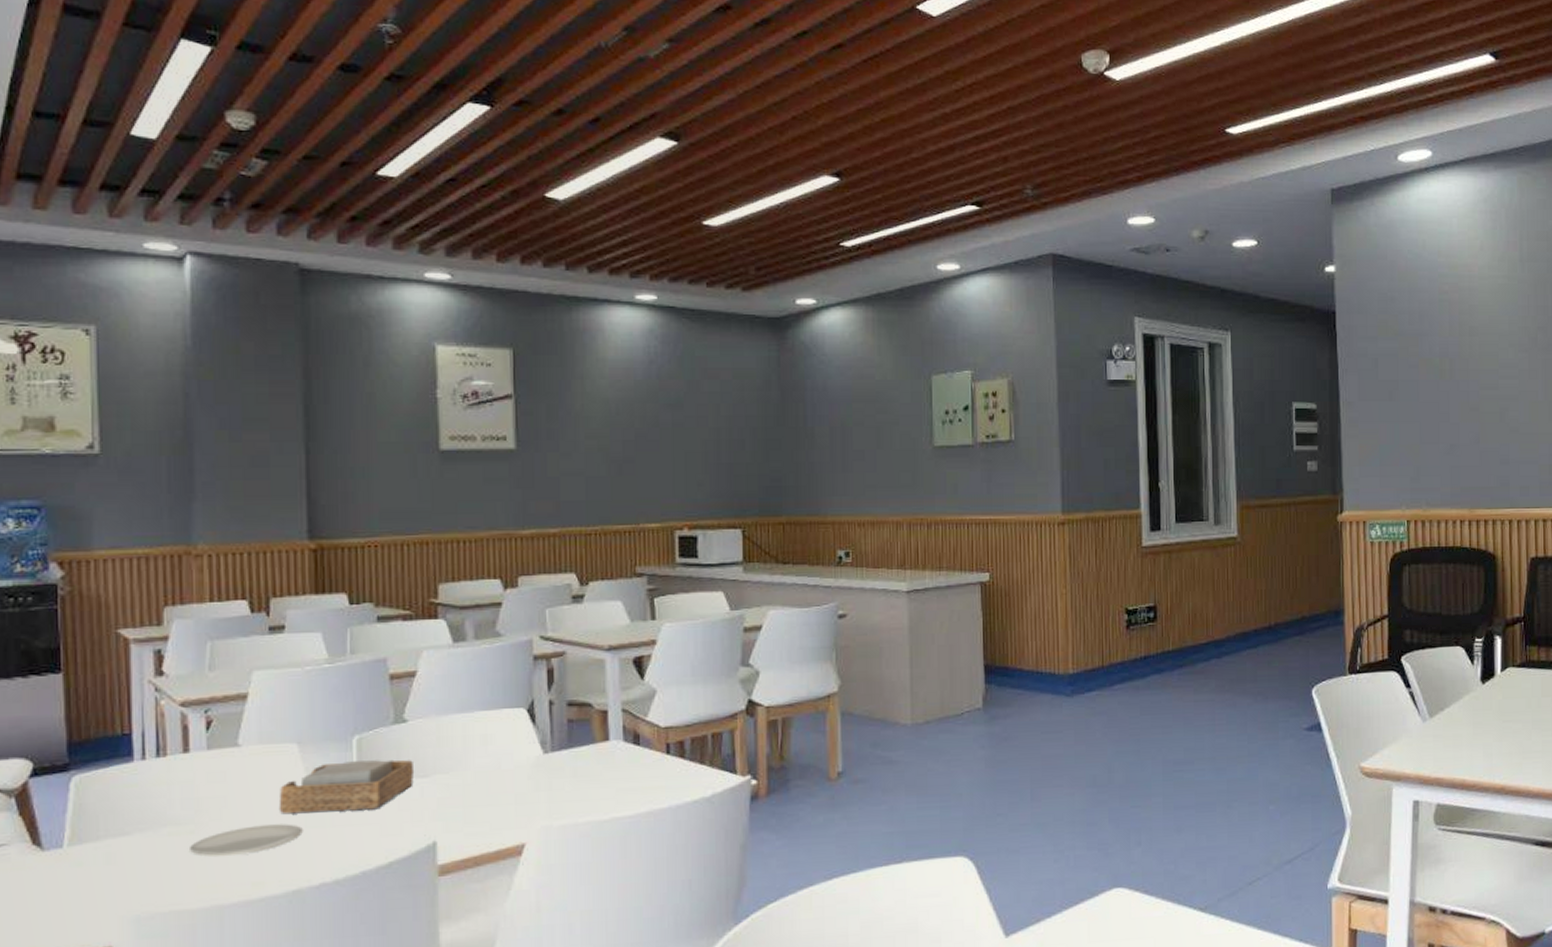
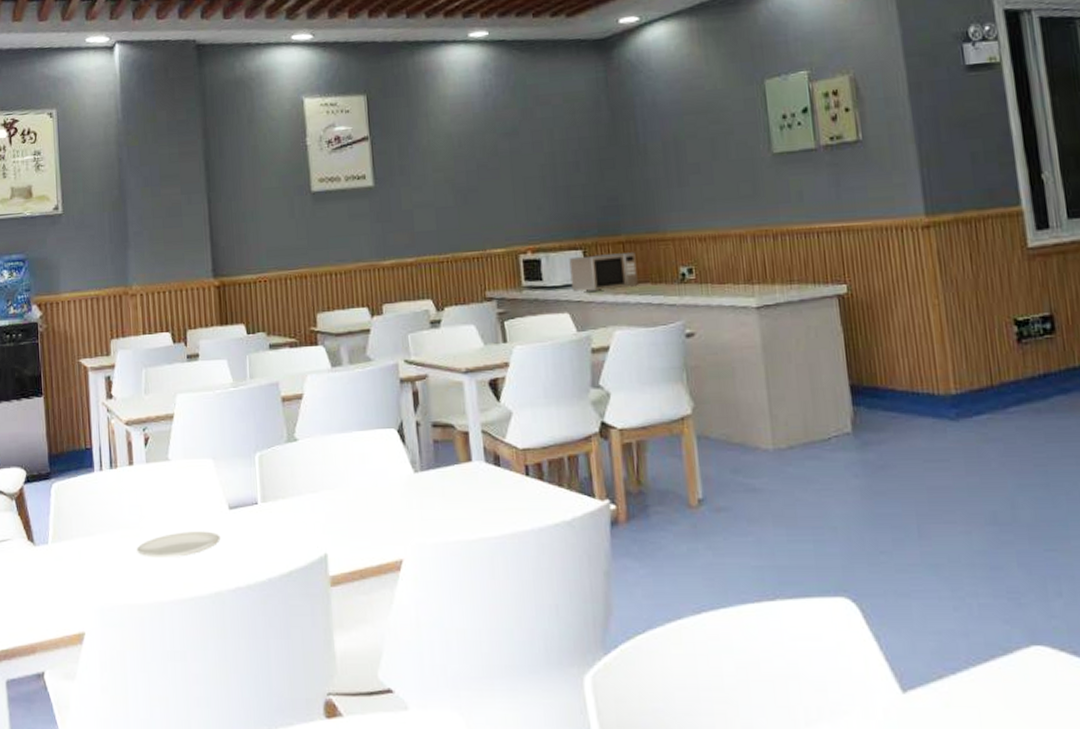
napkin holder: present [278,759,415,815] -> none [201,475,306,523]
microwave: none [727,534,795,572] -> present [569,252,638,292]

